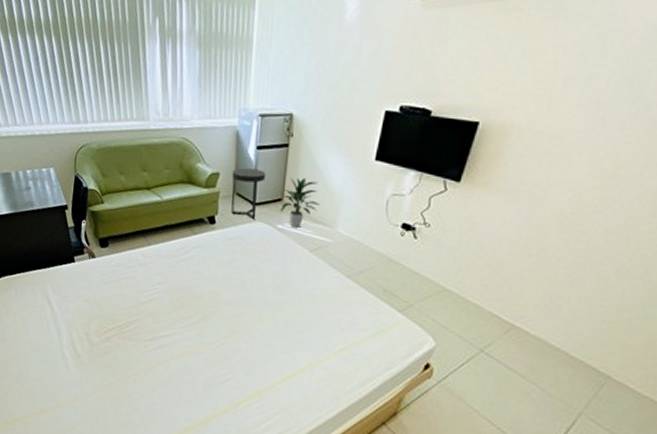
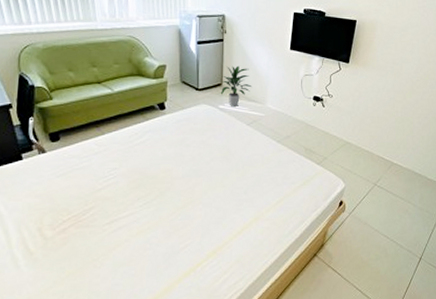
side table: present [231,168,266,220] -> none [177,60,207,103]

